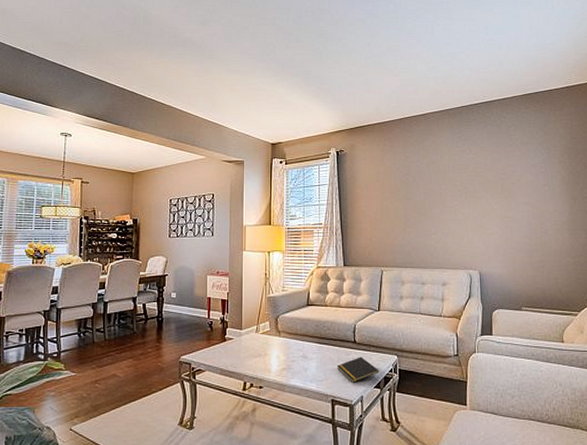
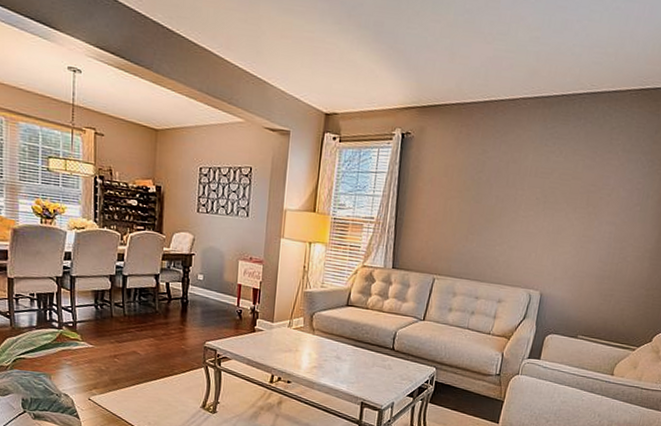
notepad: present [336,357,379,383] -> none [370,364,415,389]

